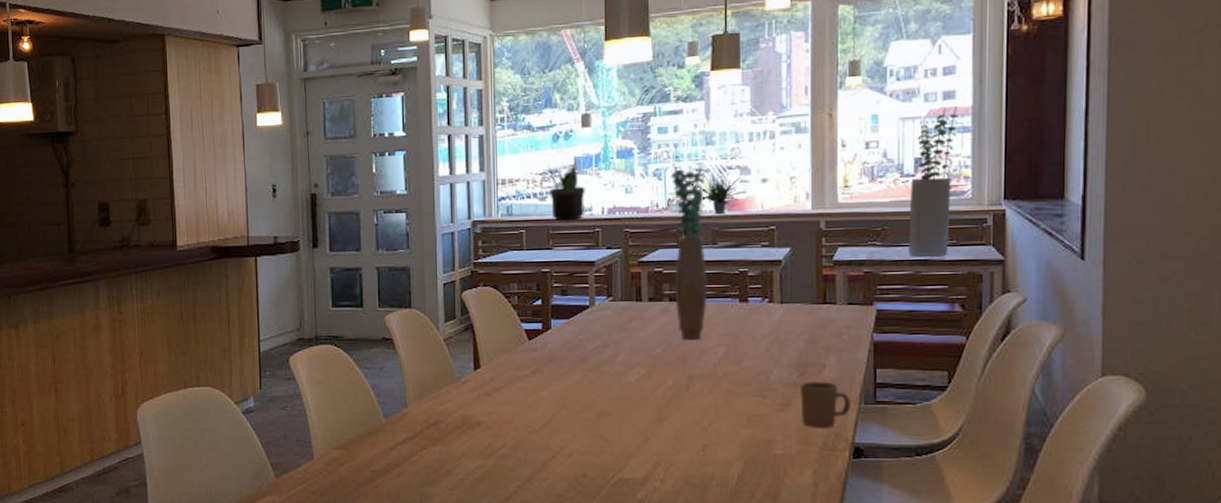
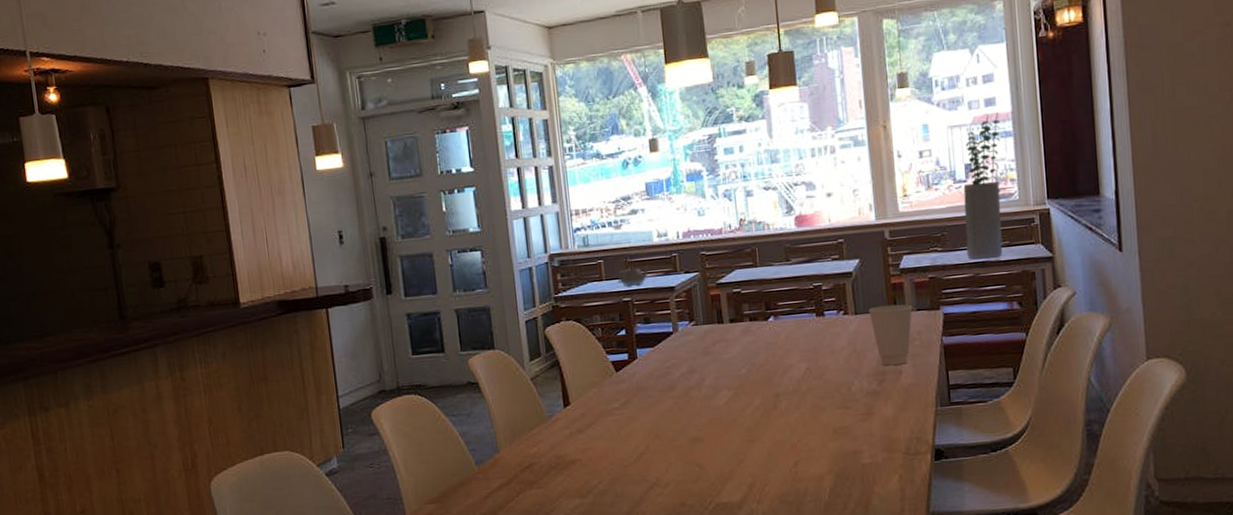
teapot: none [537,237,571,259] -> present [617,264,649,288]
planter: present [548,163,585,220] -> none [620,189,660,248]
vase: present [670,163,707,340] -> none [739,182,787,358]
potted plant: present [692,172,746,214] -> none [761,190,813,231]
cup: none [795,296,844,358] -> present [868,304,913,366]
mug: present [799,380,852,428] -> none [880,387,929,434]

